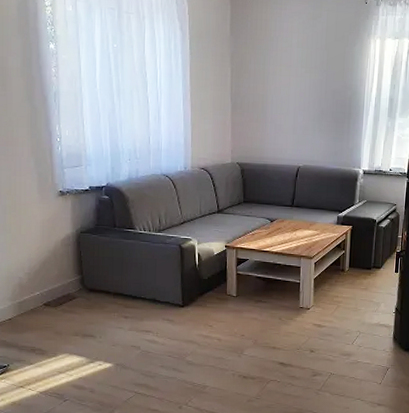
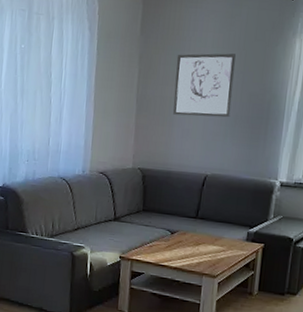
wall art: none [265,53,319,113] -> present [173,53,236,118]

